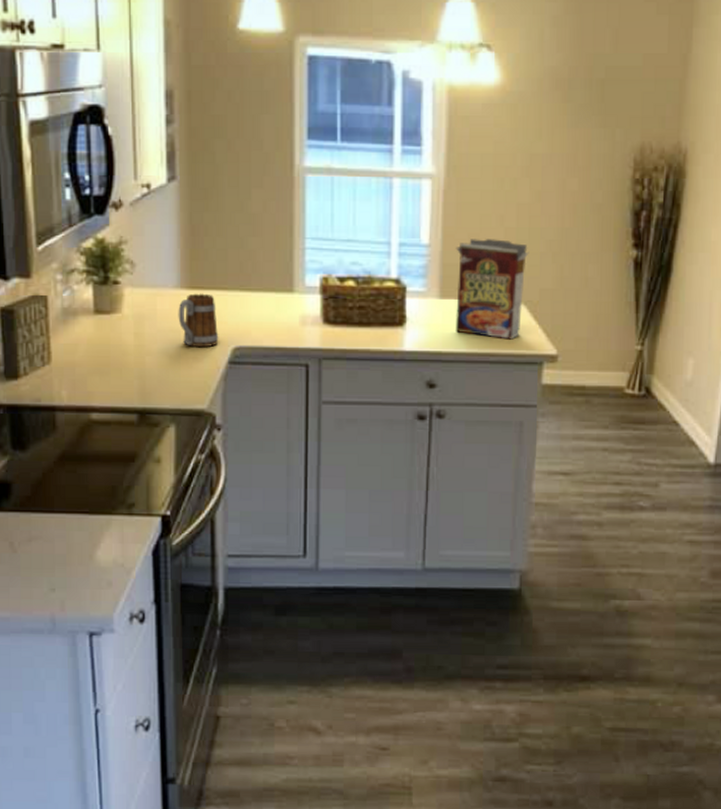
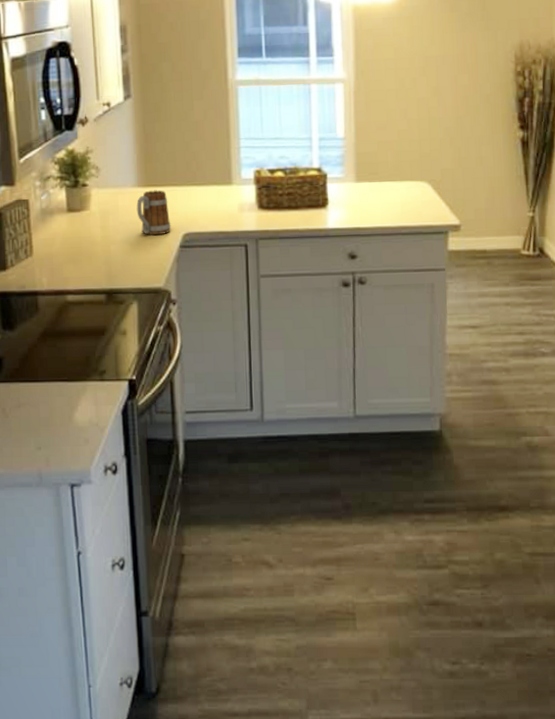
cereal box: present [456,239,529,340] -> none [367,129,430,214]

